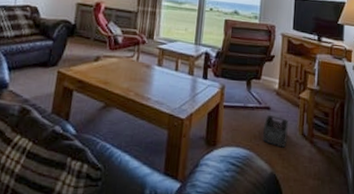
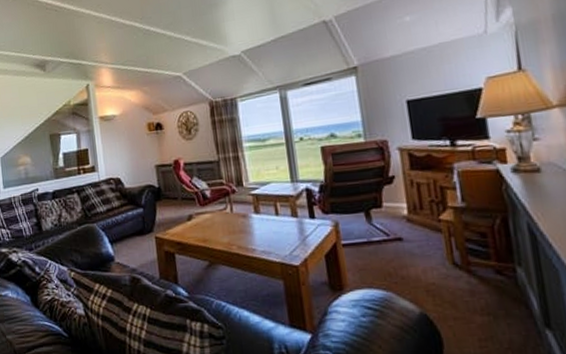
storage bin: present [262,114,289,148] -> none [397,246,435,283]

